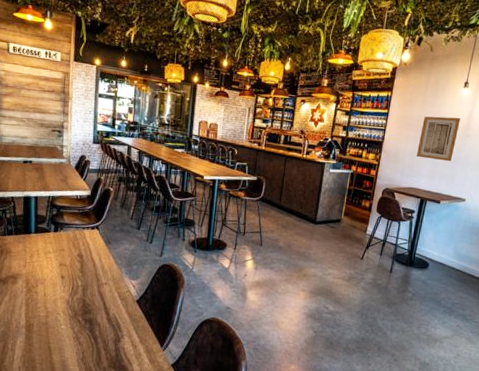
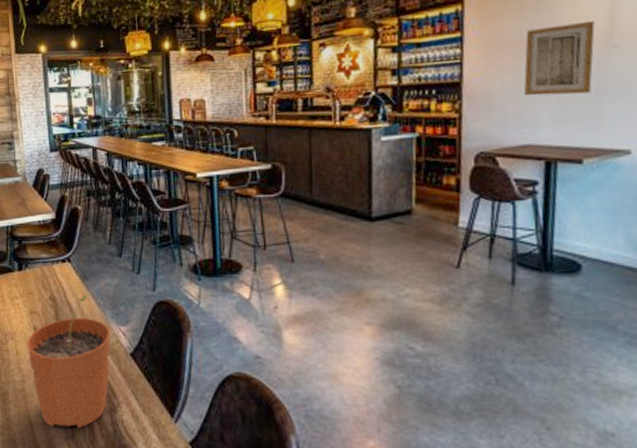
plant pot: none [54,255,124,353] -> present [27,295,111,429]

